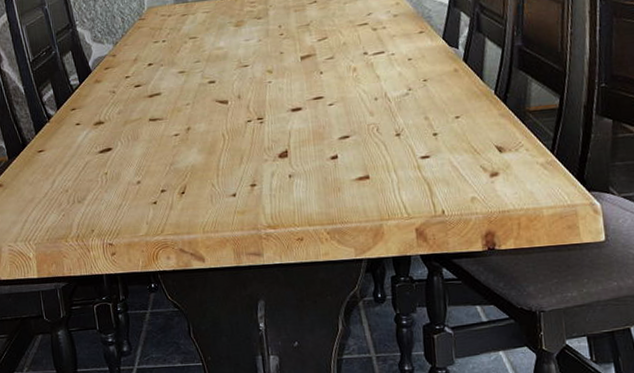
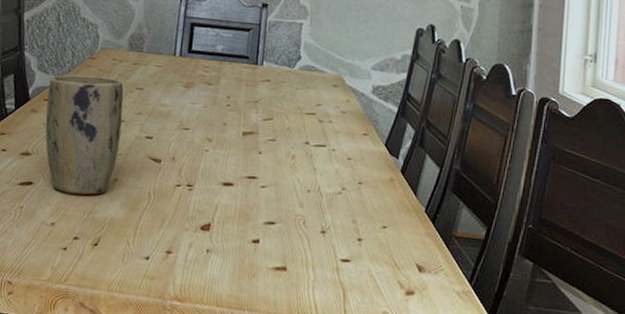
plant pot: none [106,33,186,152] -> present [45,74,124,195]

